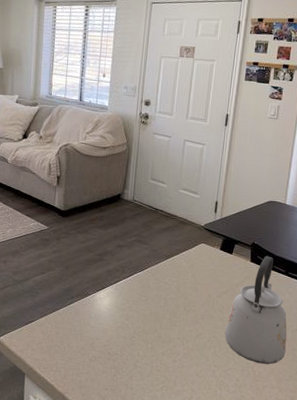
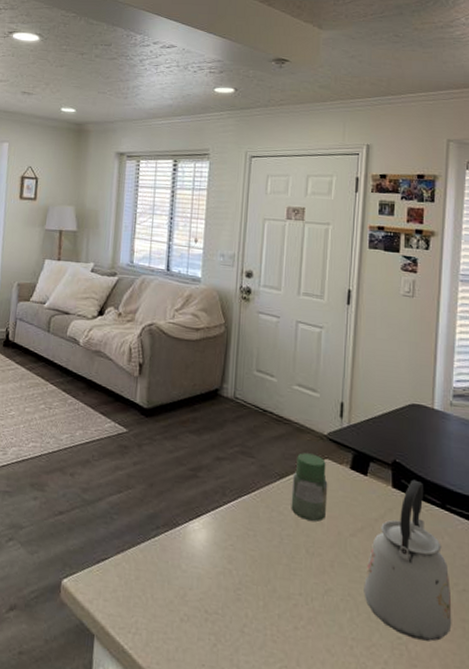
jar: none [174,239,203,288] -> present [291,453,328,522]

